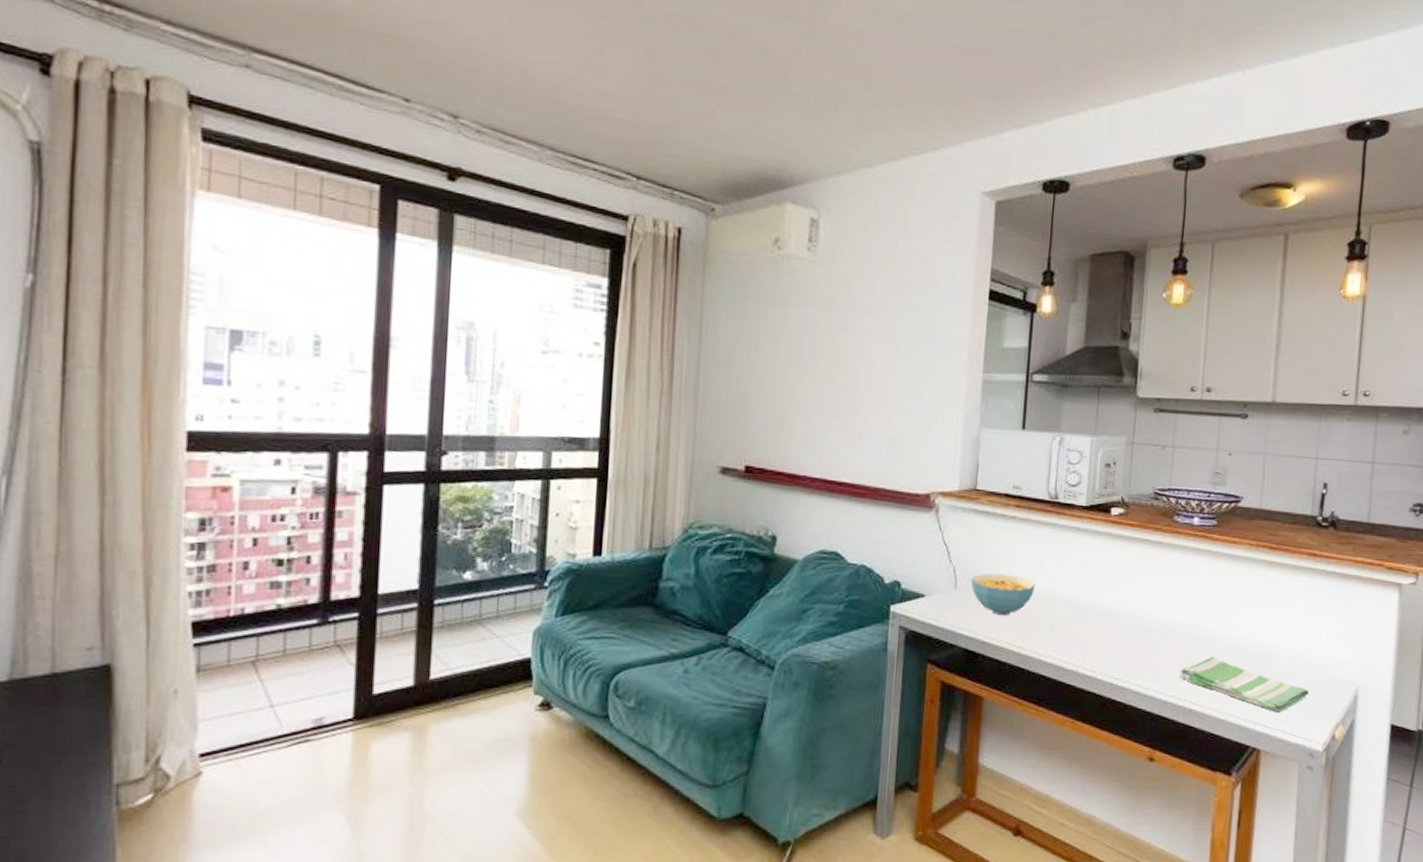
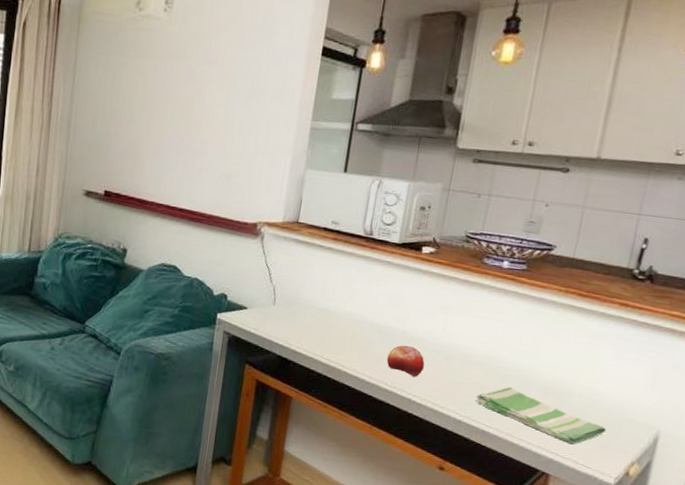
cereal bowl: present [970,573,1035,615] -> none [288,294,345,331]
fruit: none [1084,621,1124,658] -> present [386,345,425,378]

